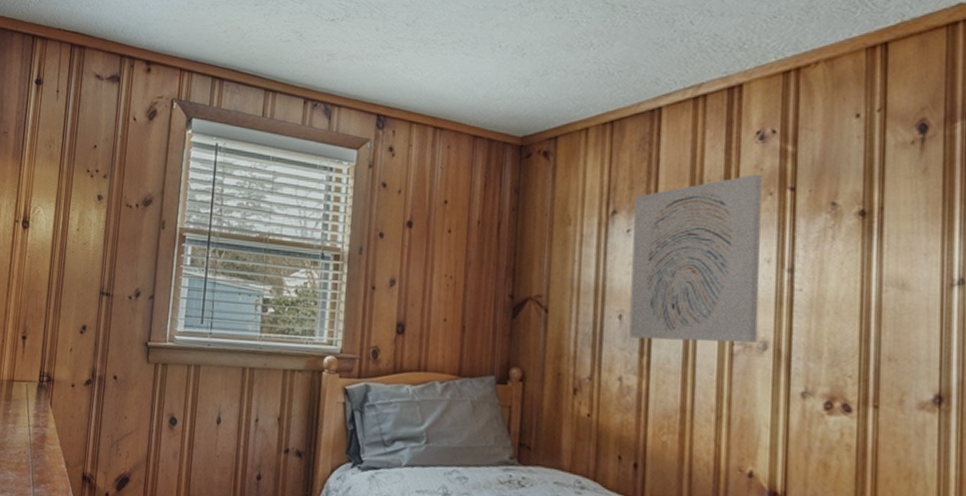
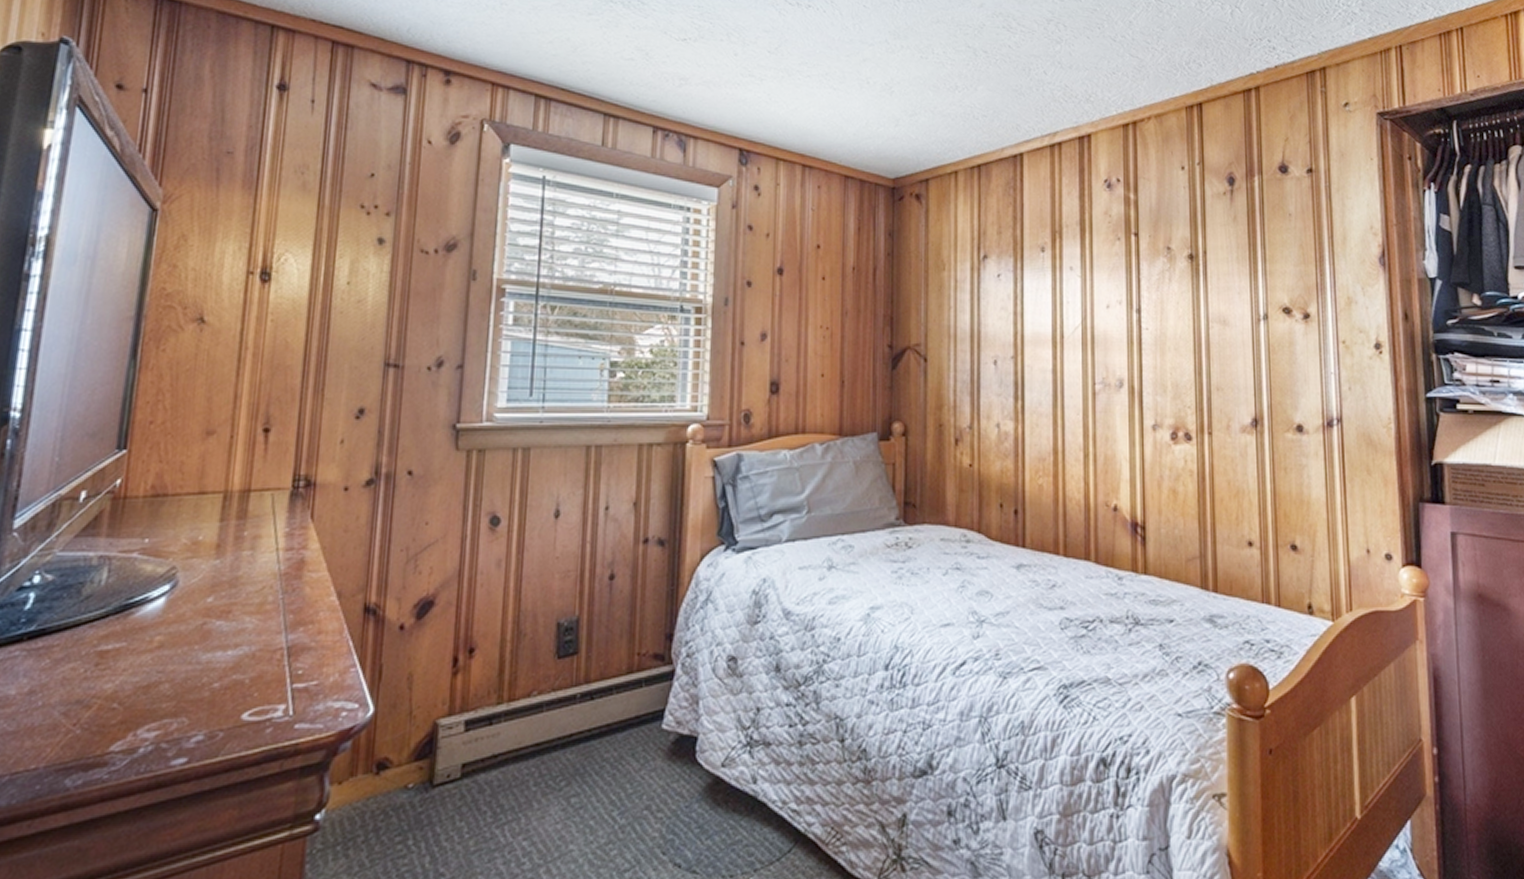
wall art: present [628,174,762,343] -> none [1002,220,1115,384]

